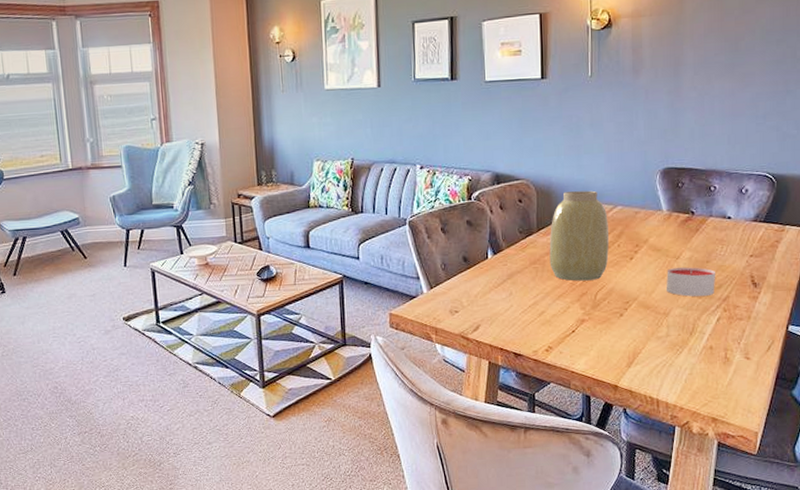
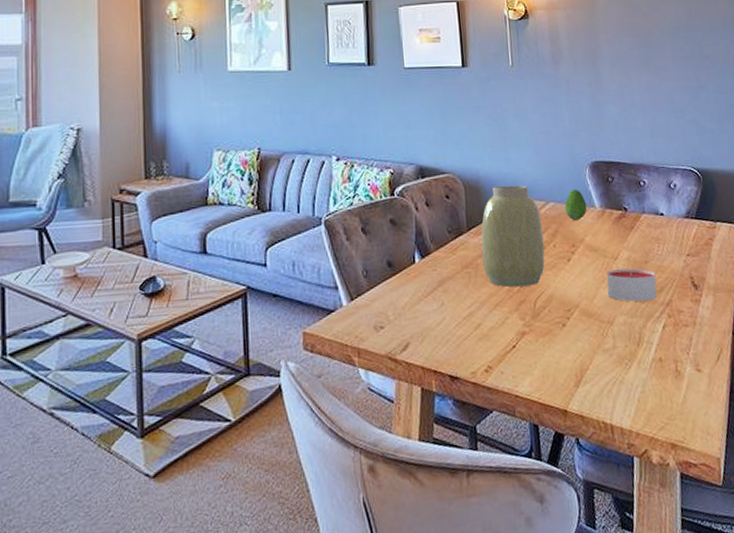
fruit: none [632,193,654,223] -> present [564,188,587,221]

